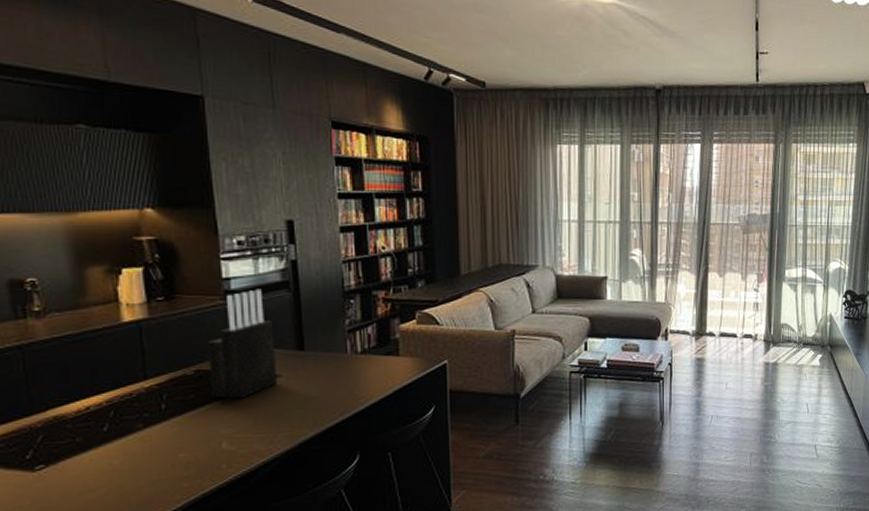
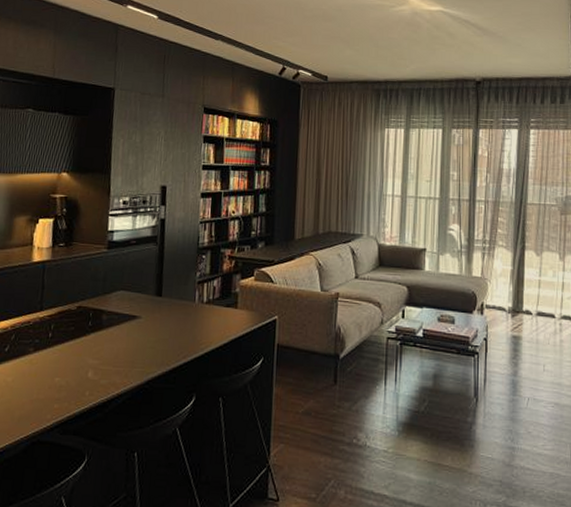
knife block: present [207,289,277,399] -> none [87,241,141,335]

